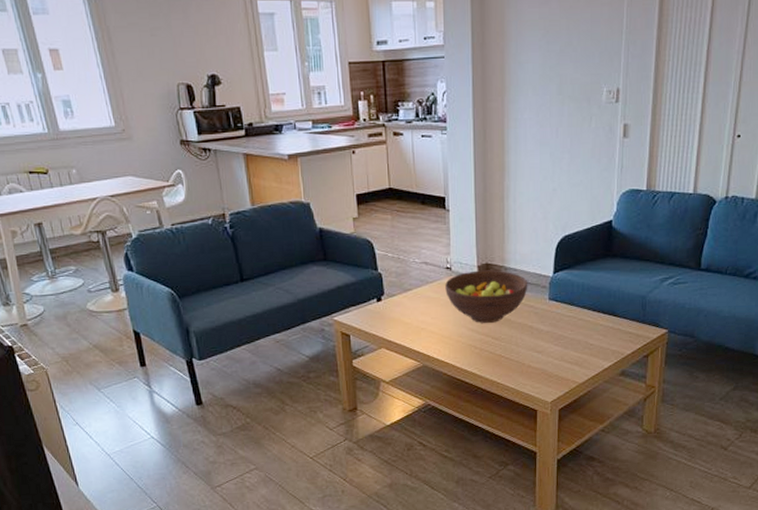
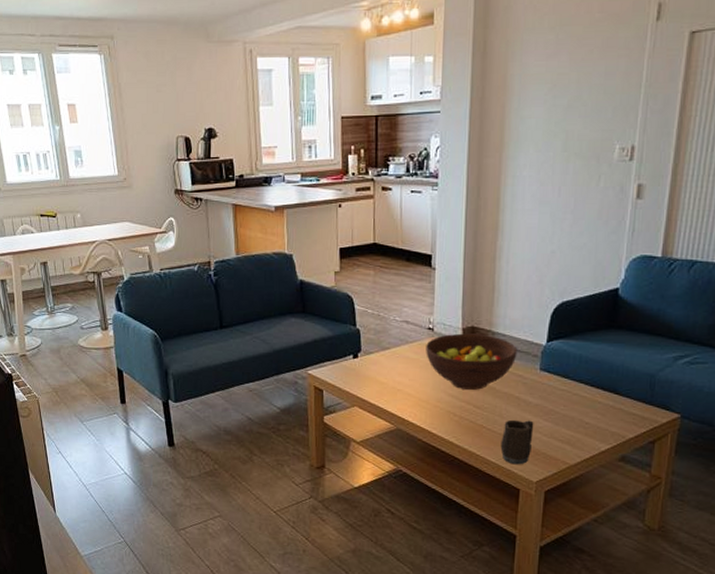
mug: none [518,346,546,388] -> present [500,419,534,465]

